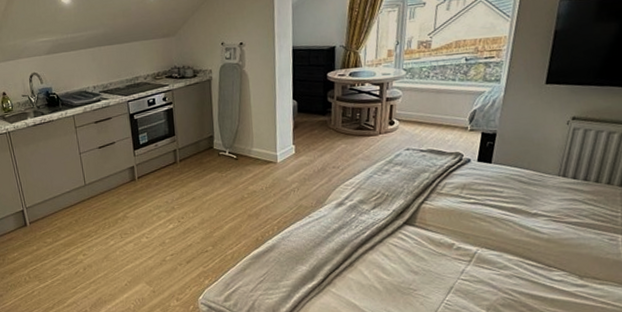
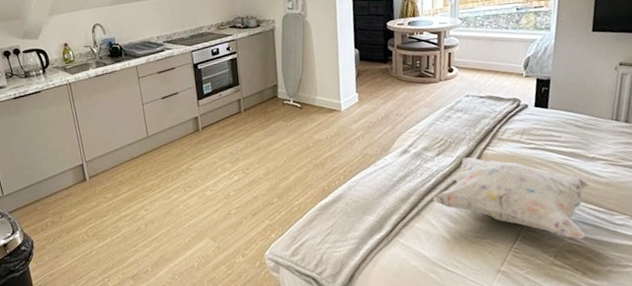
decorative pillow: none [366,211,531,294] -> present [433,157,591,239]

